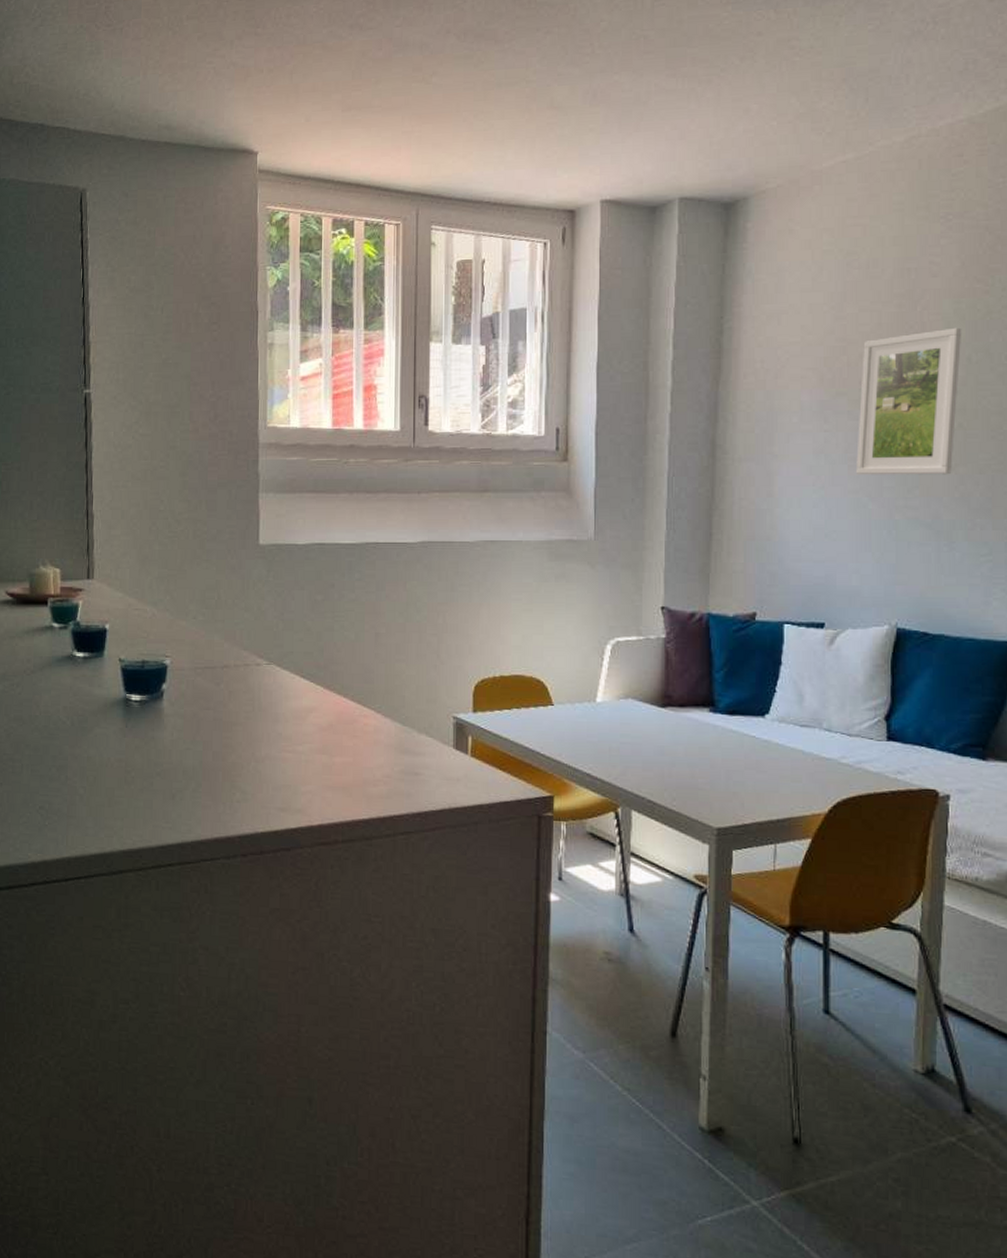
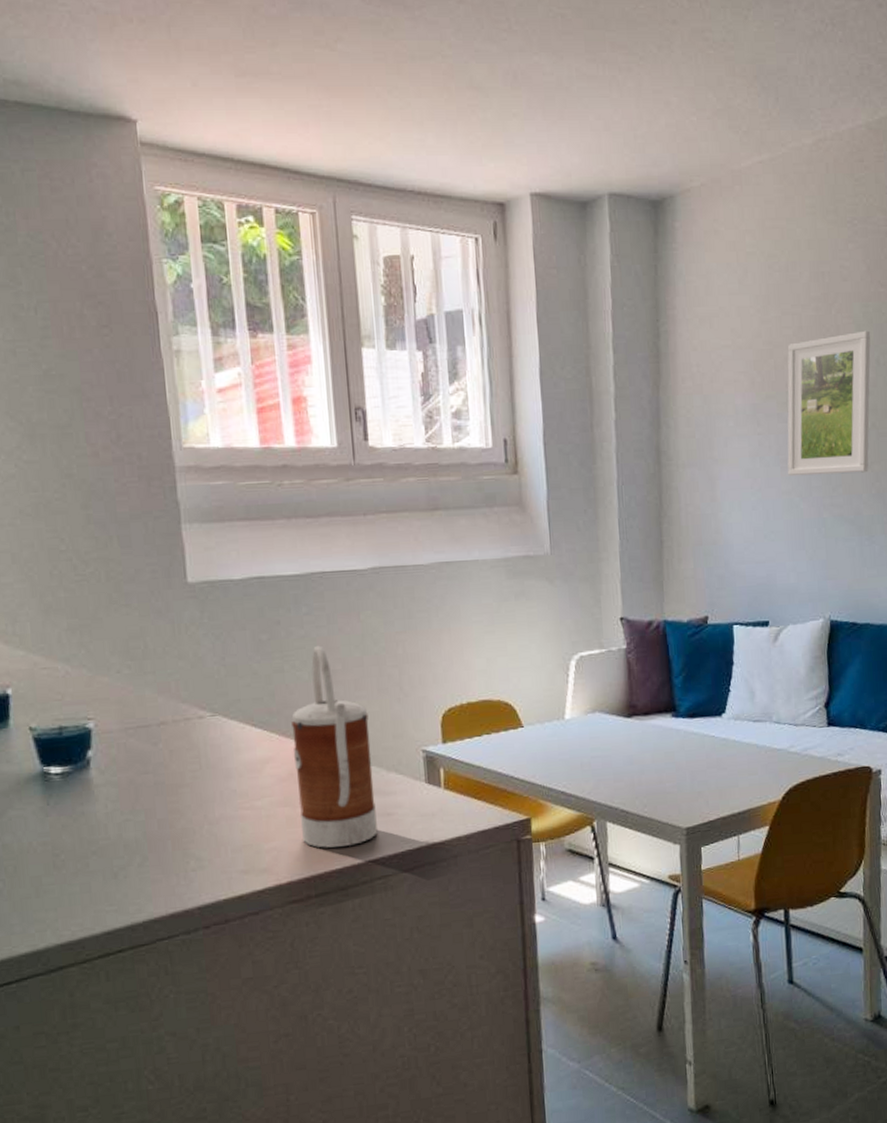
kettle: none [334,609,405,799] -> present [291,645,378,848]

